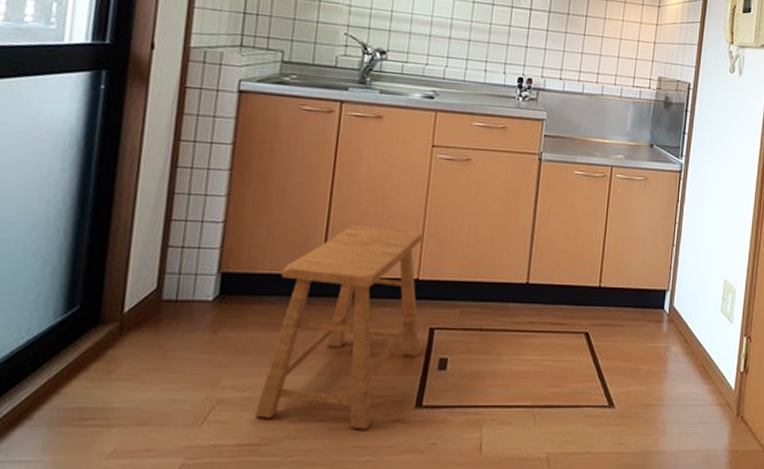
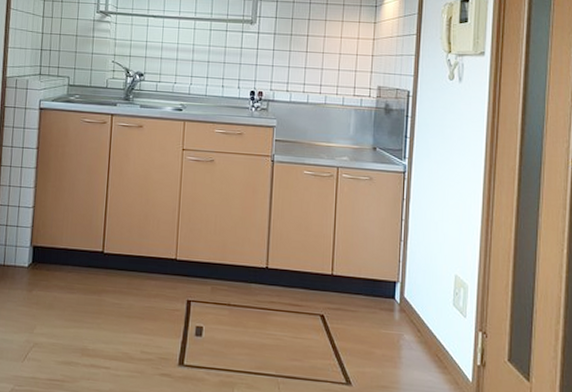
stool: present [254,224,423,430] -> none [59,212,180,379]

